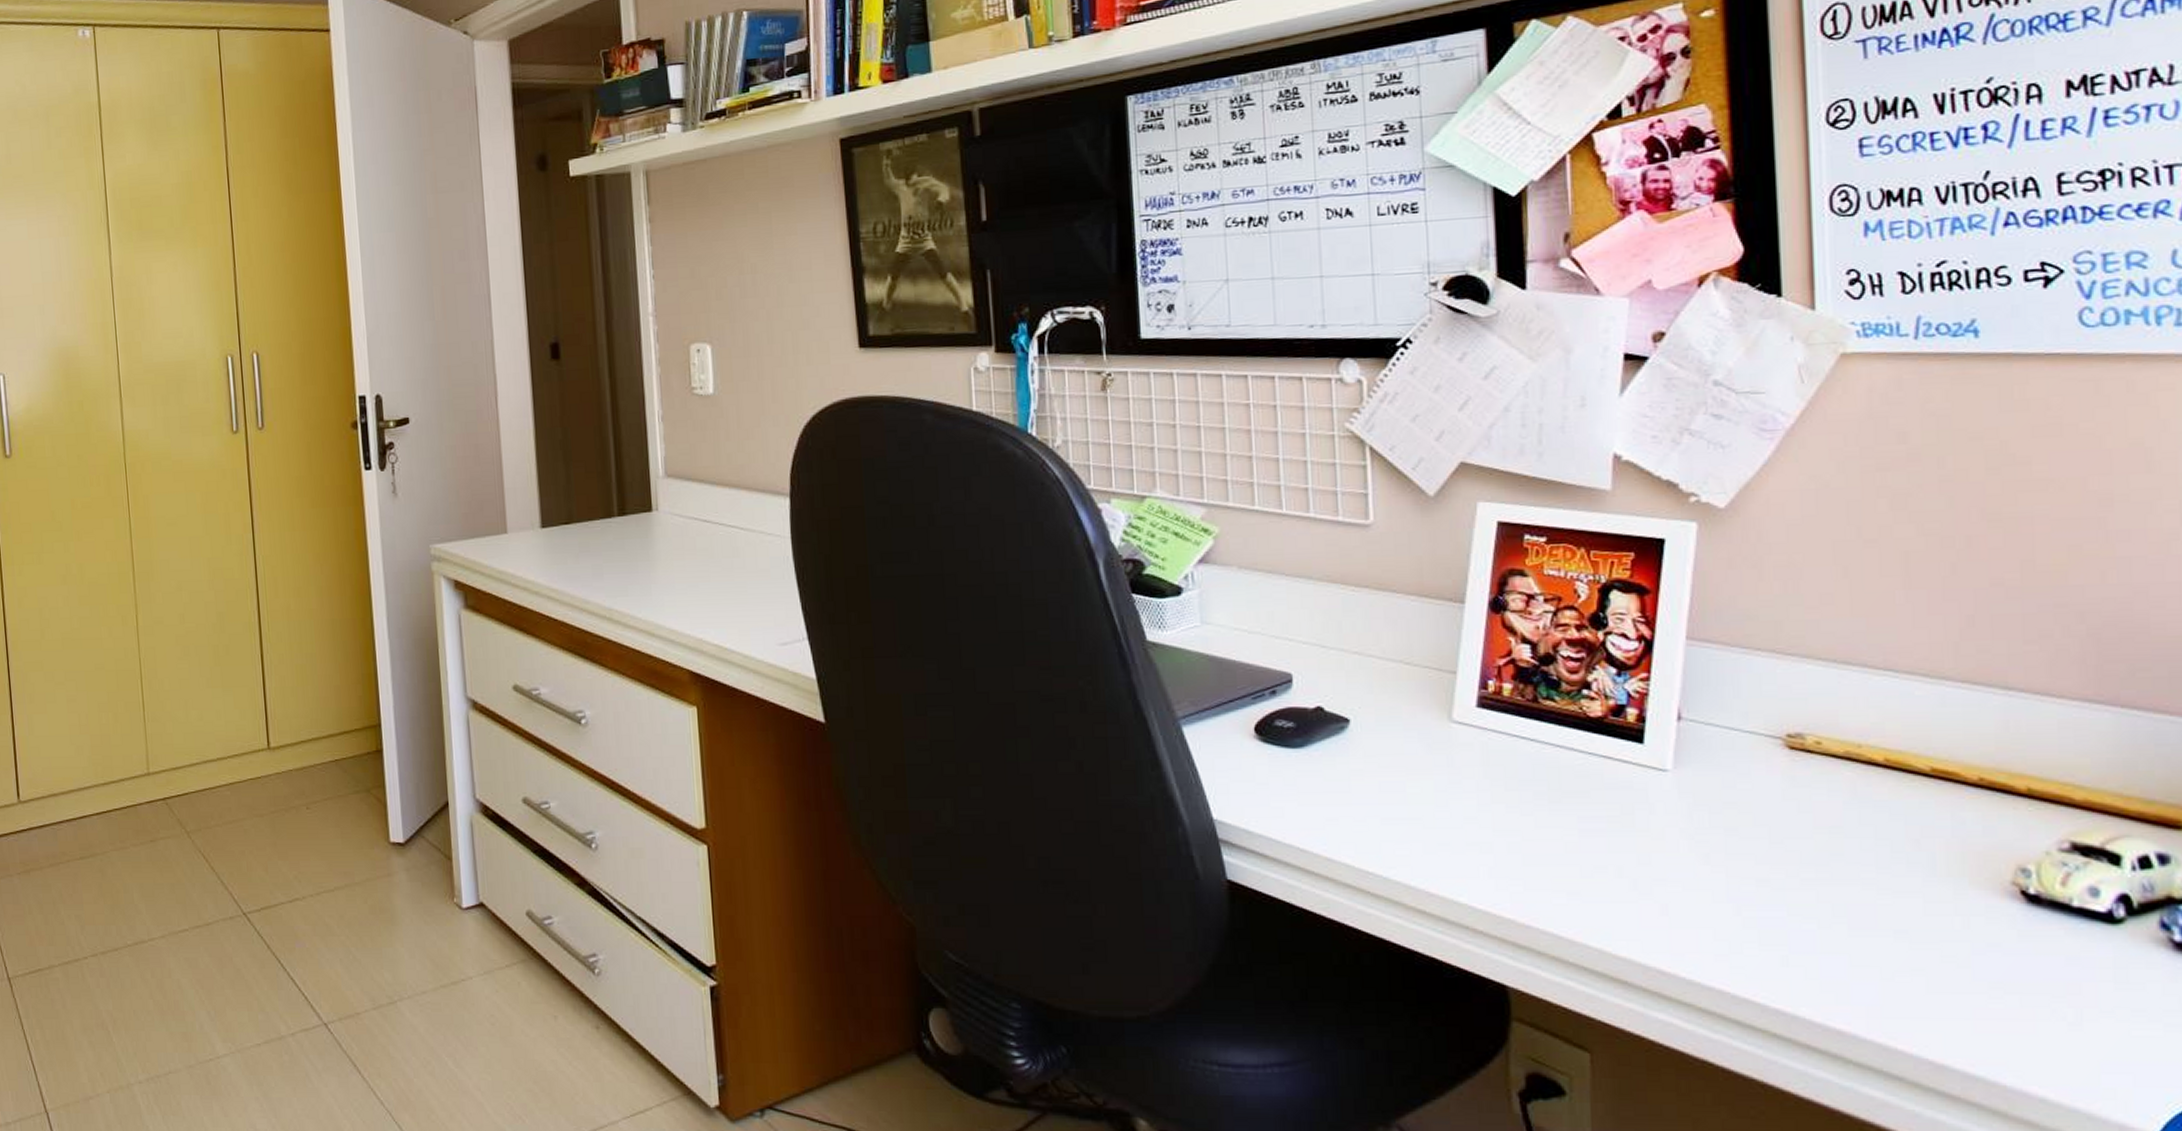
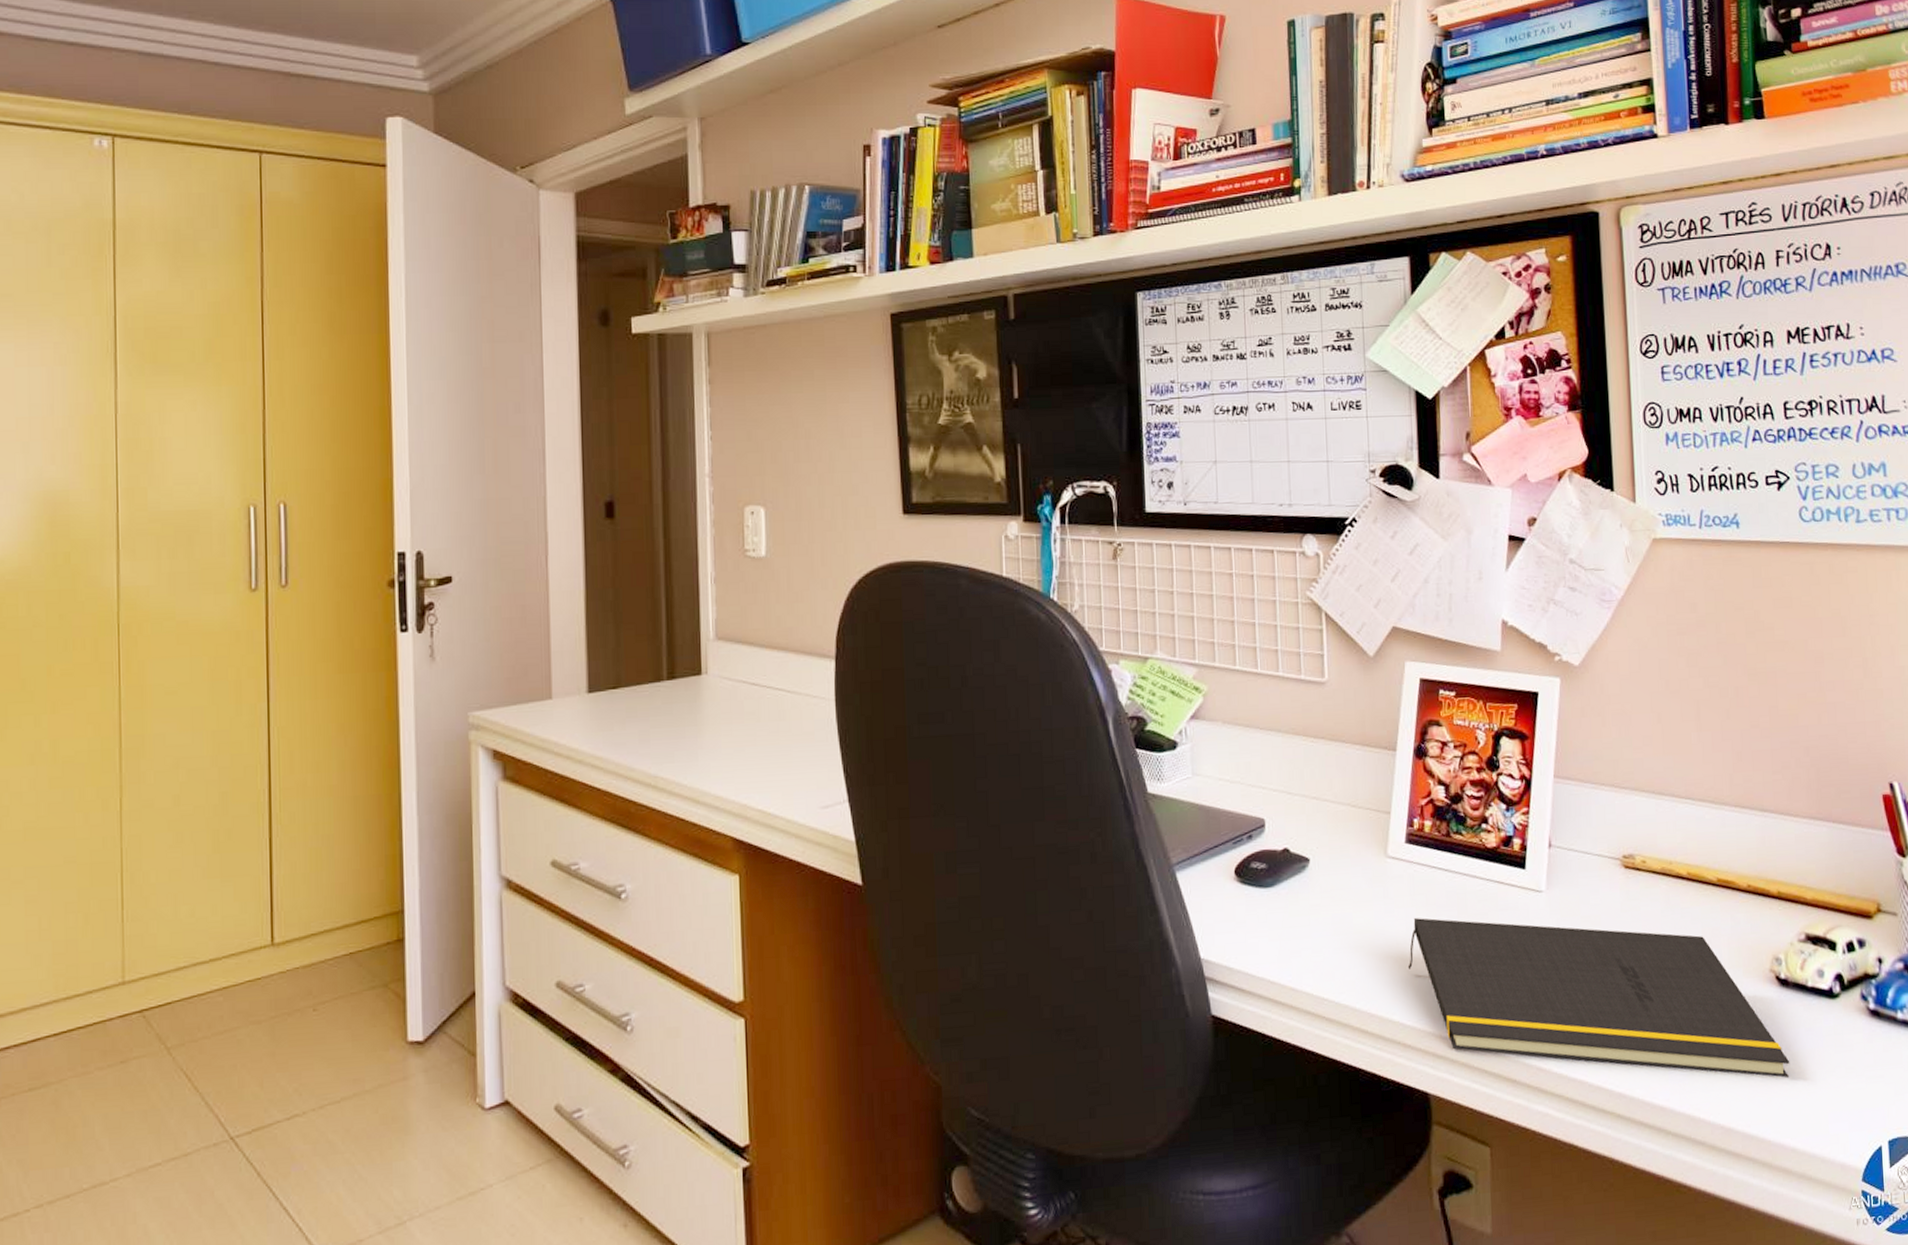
notepad: none [1479,792,2041,1013] -> present [1408,918,1790,1078]

